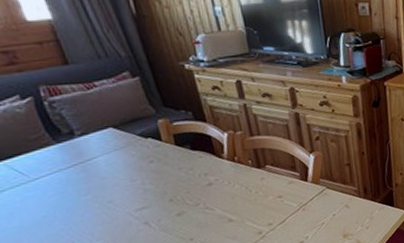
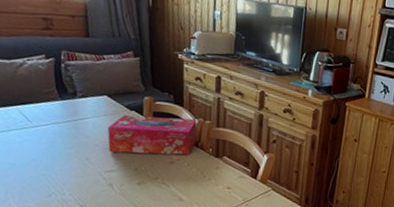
tissue box: none [123,133,232,188] -> present [107,115,198,155]

